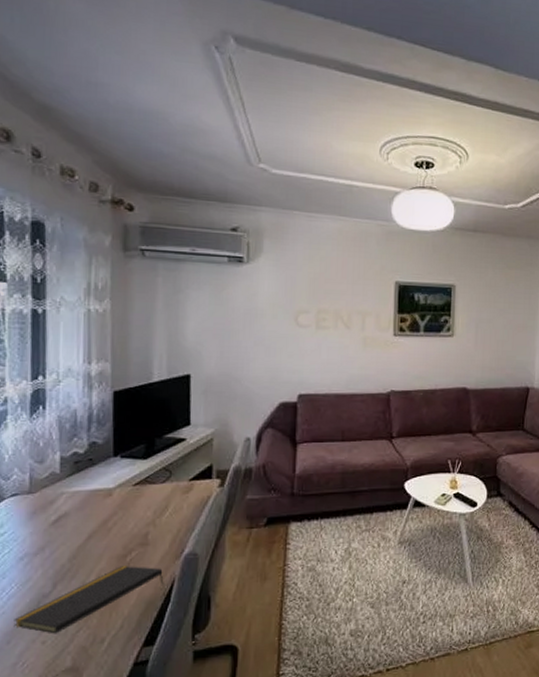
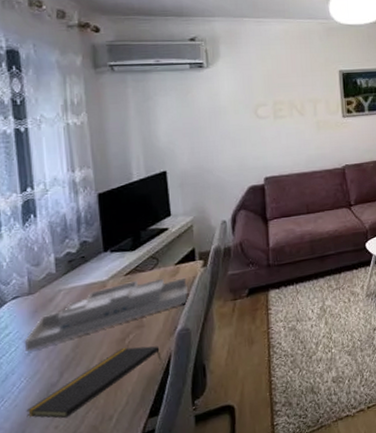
desk organizer: none [20,493,200,555] -> present [25,277,188,351]

